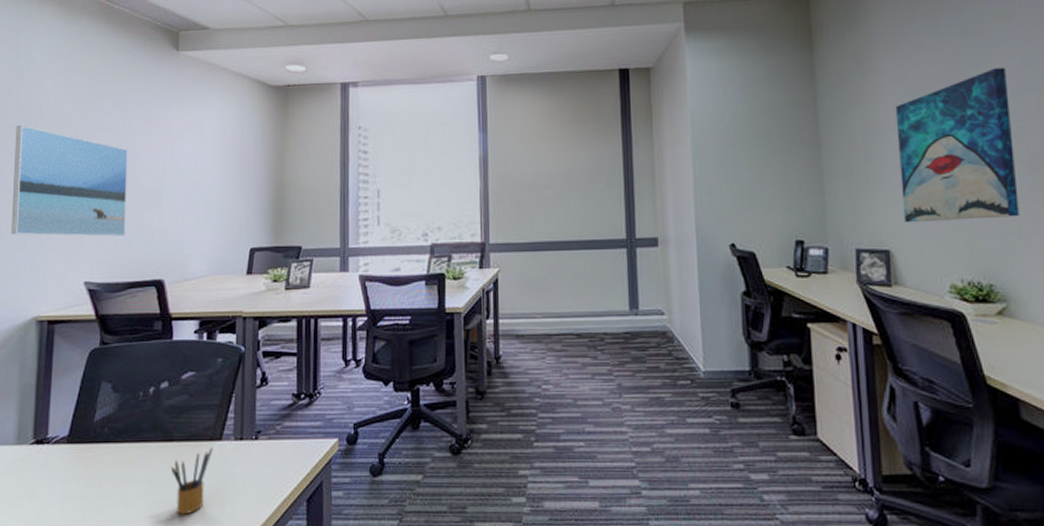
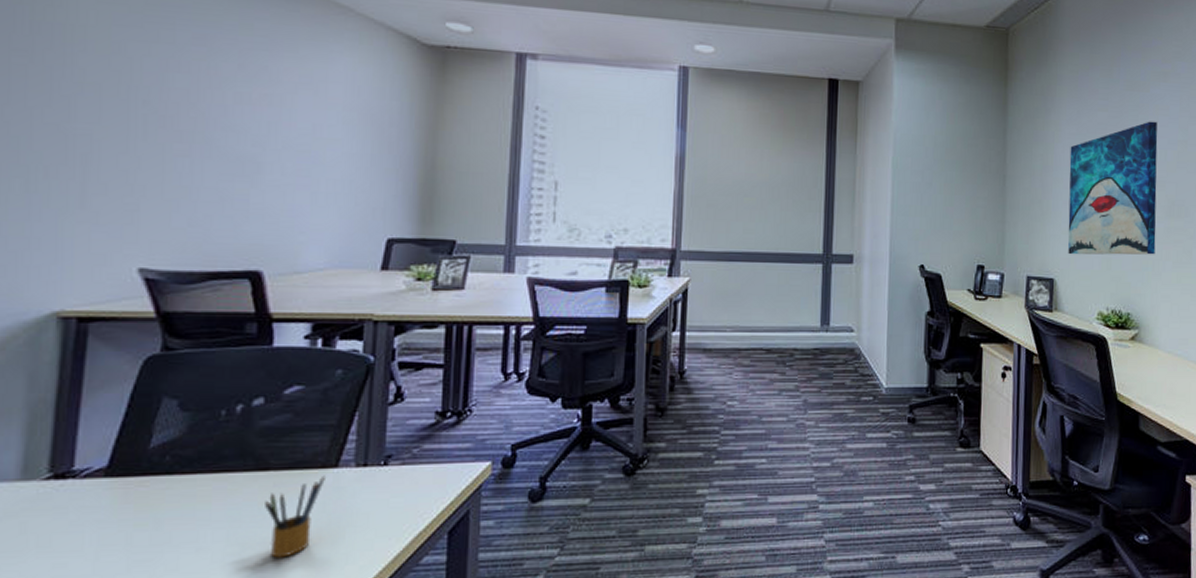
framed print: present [11,125,128,237] -> none [17,49,214,213]

